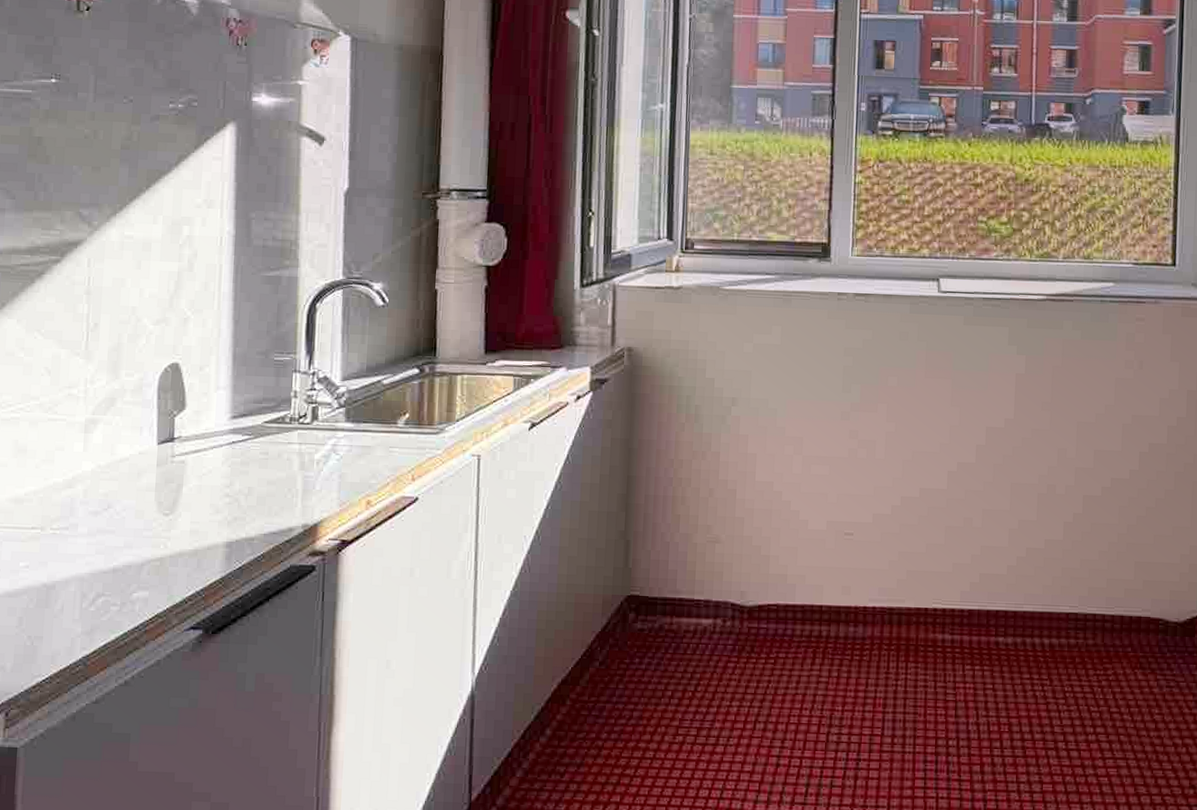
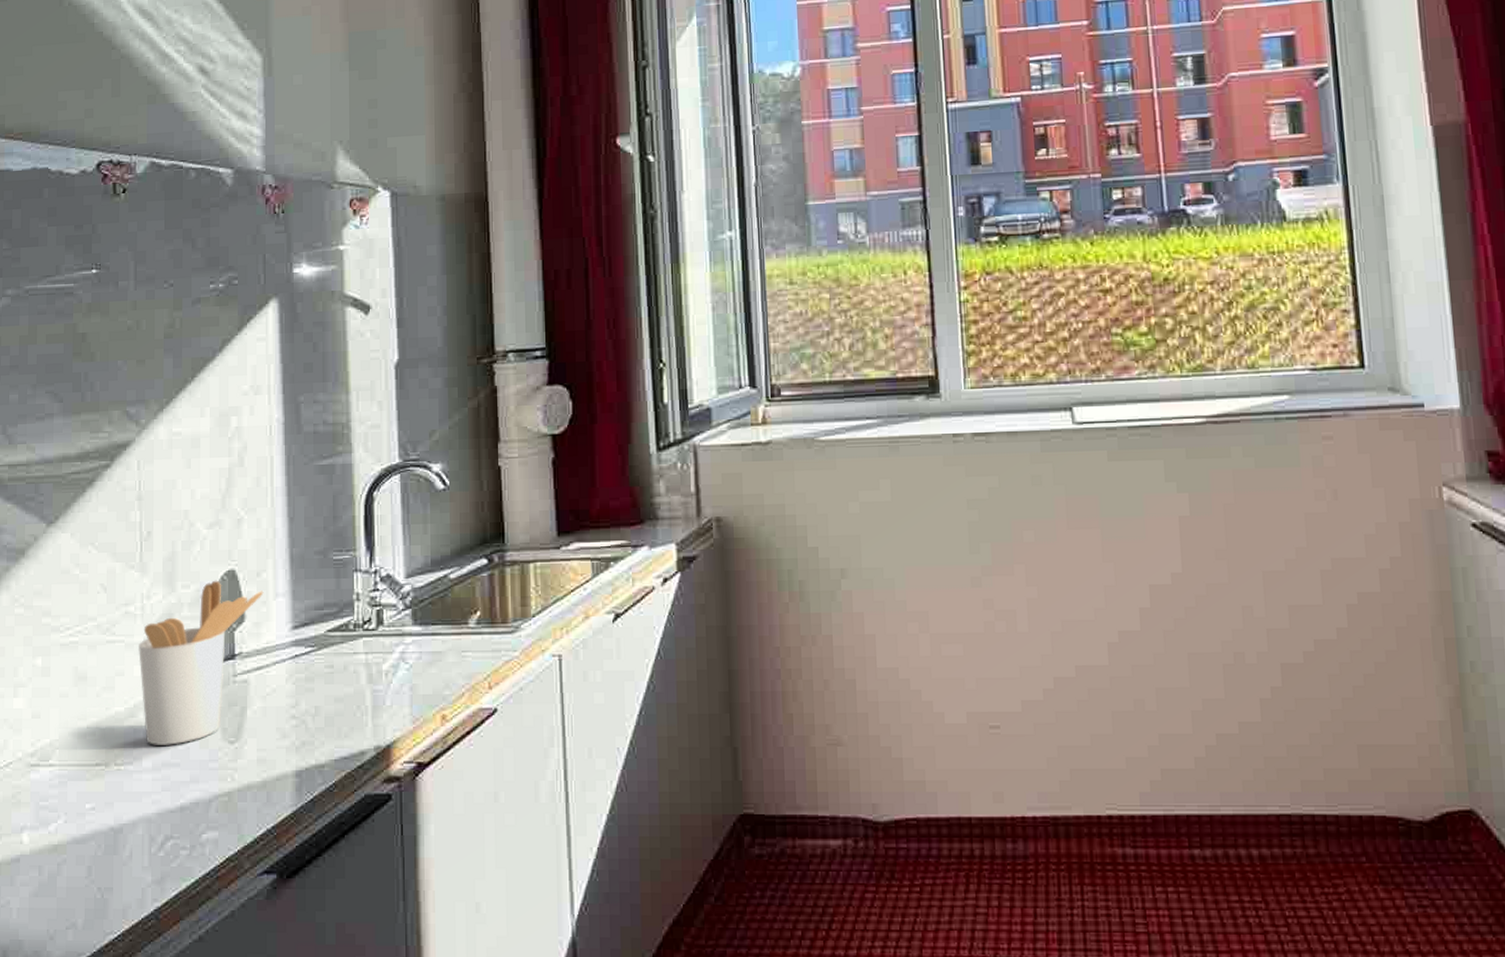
utensil holder: none [79,371,206,515] -> present [139,580,264,745]

